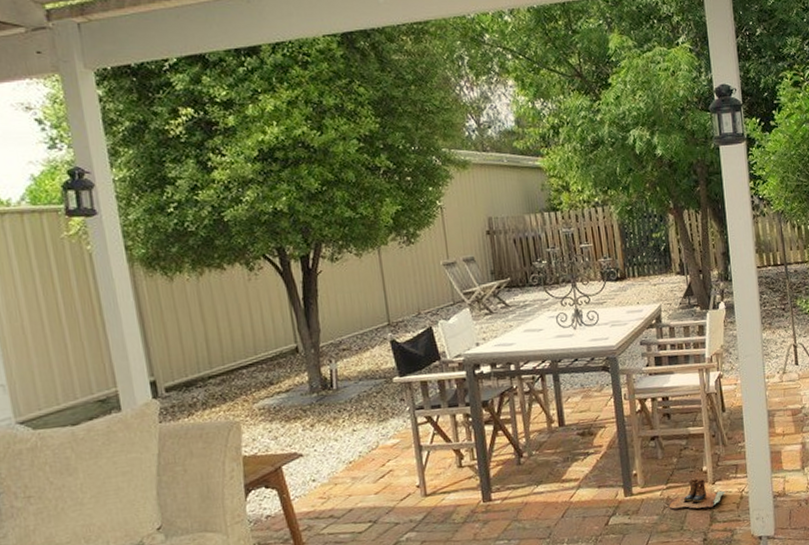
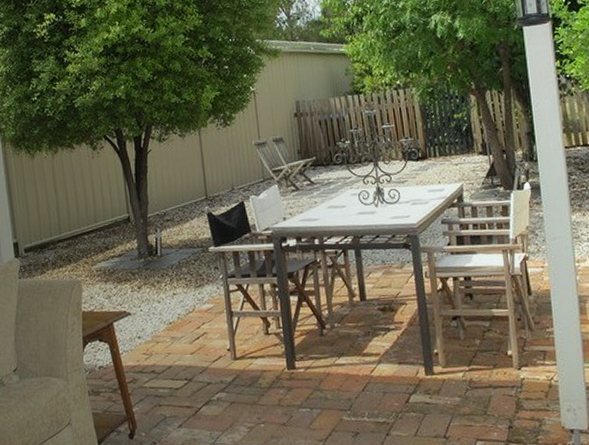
boots: present [668,477,726,509] -> none [471,361,533,394]

